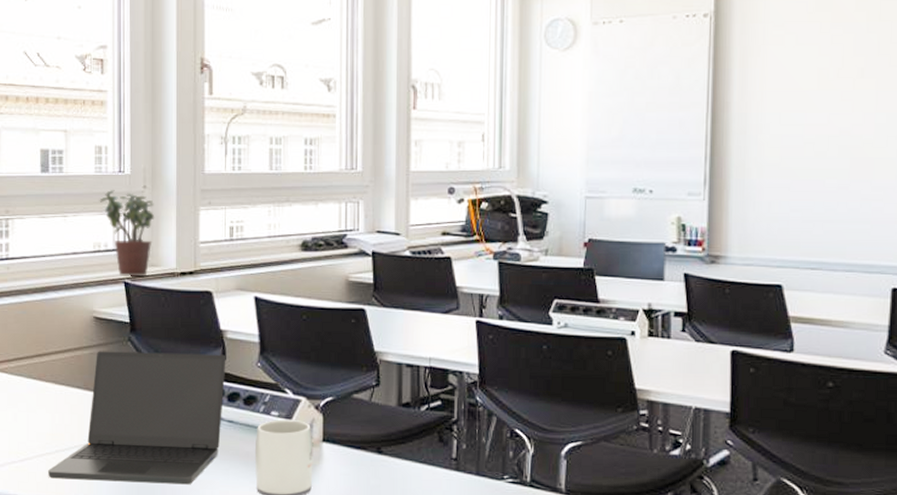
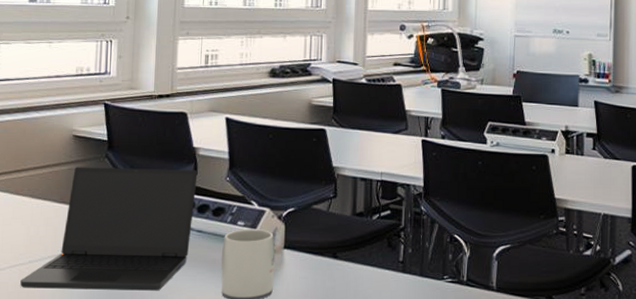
potted plant: present [99,190,155,276] -> none [84,20,136,98]

